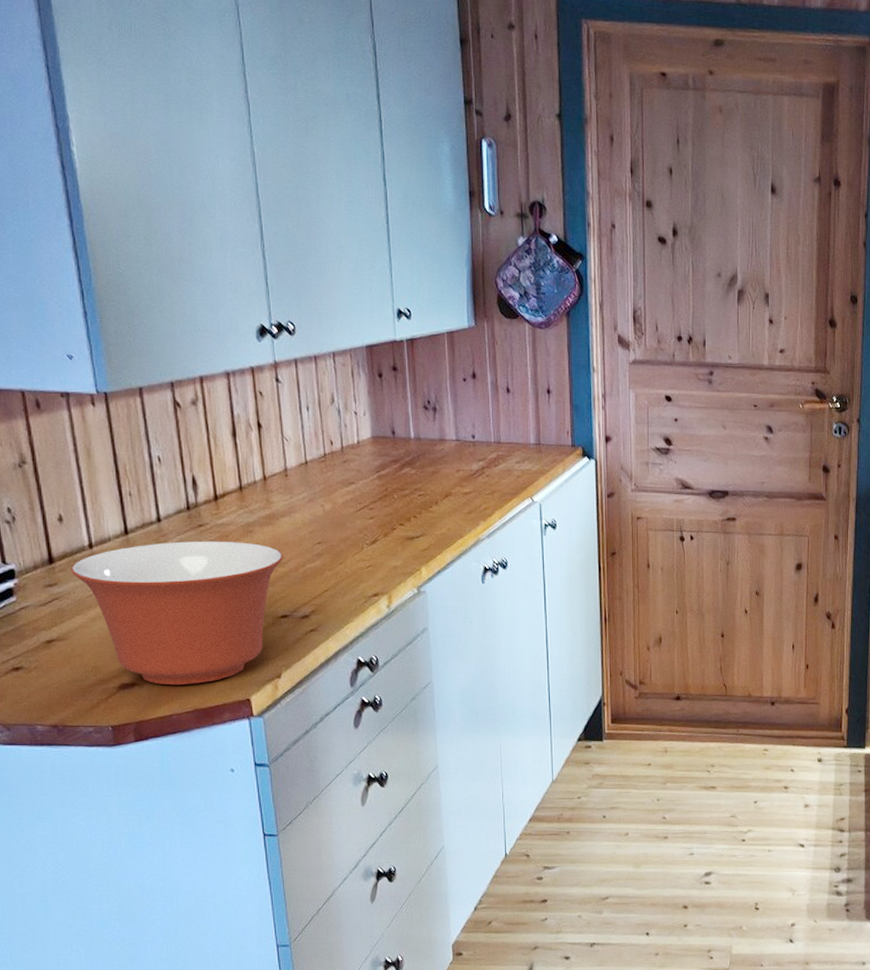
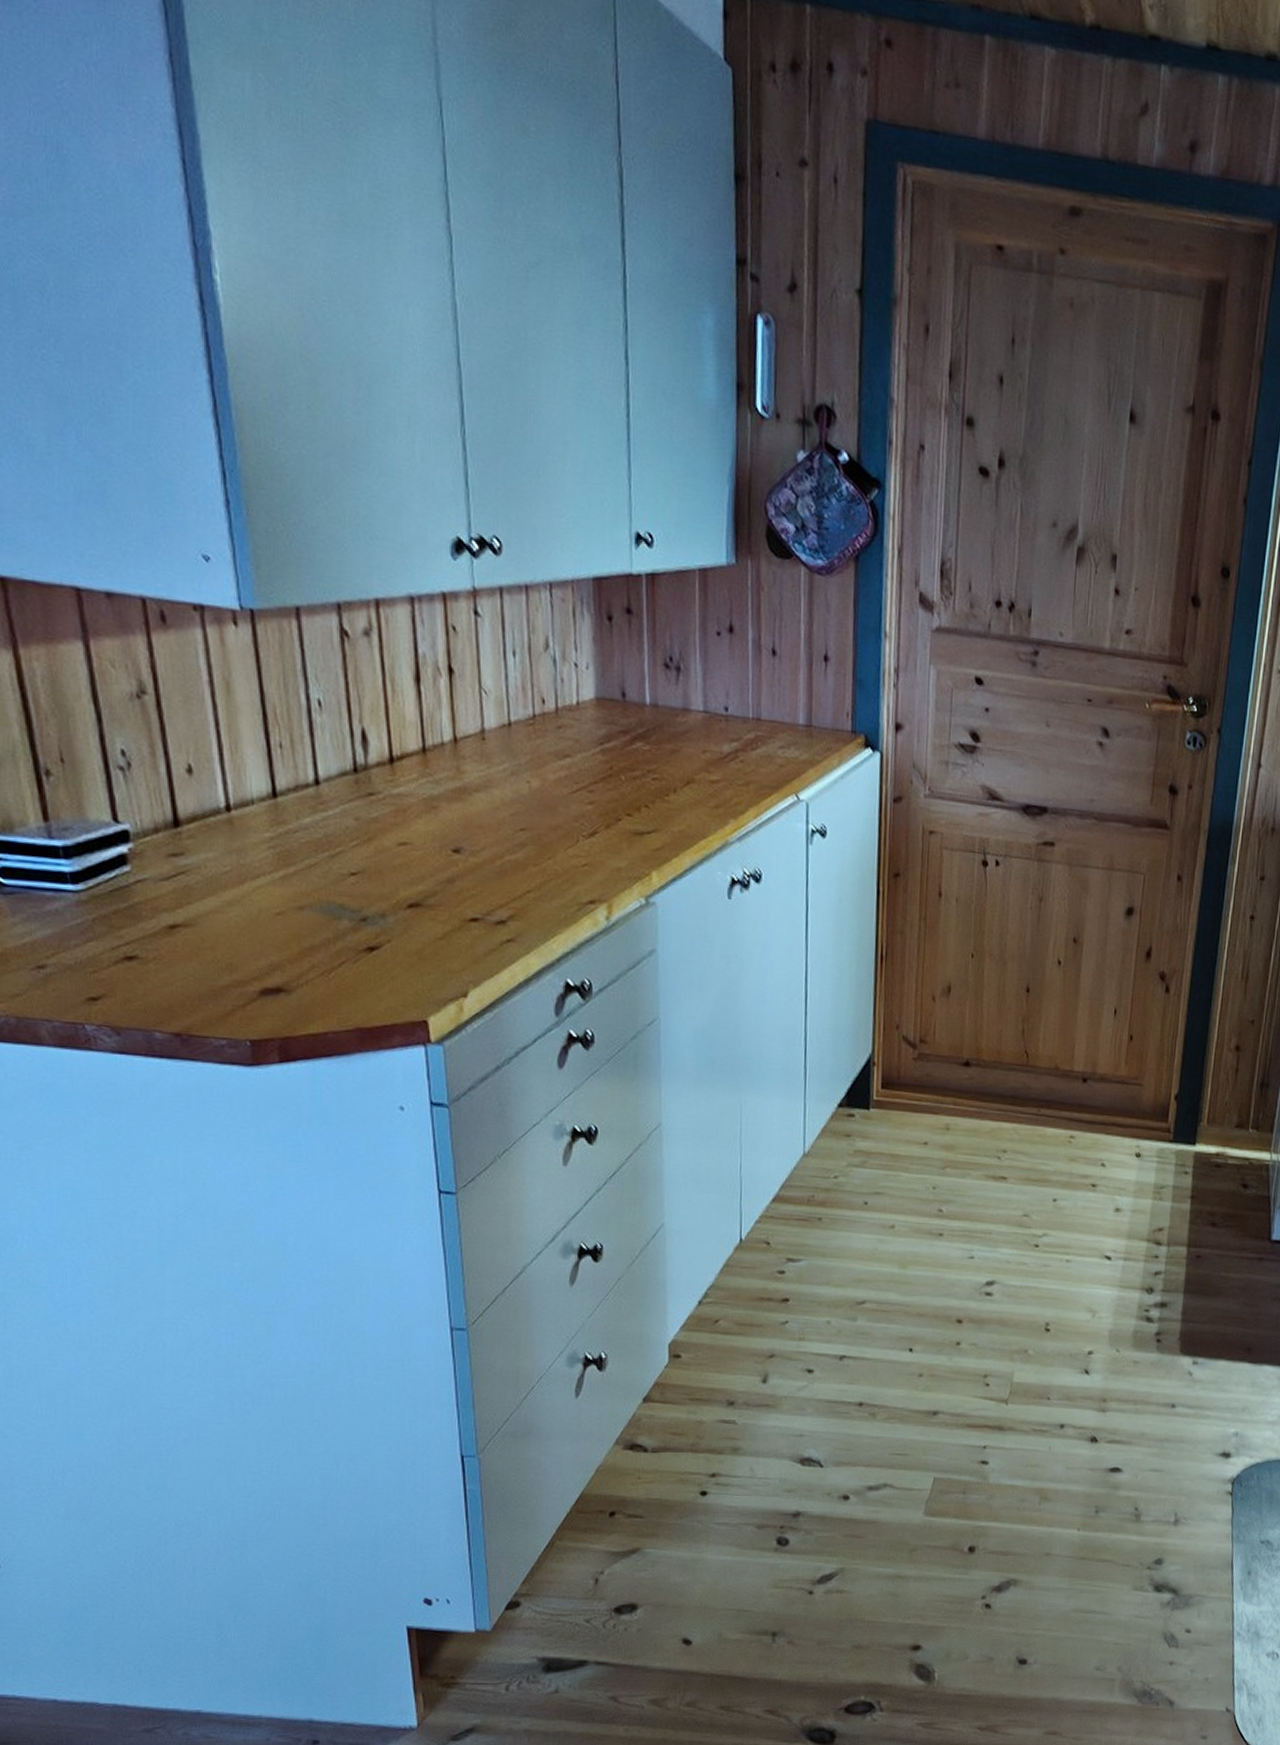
mixing bowl: present [71,540,283,686] -> none [202,812,476,996]

